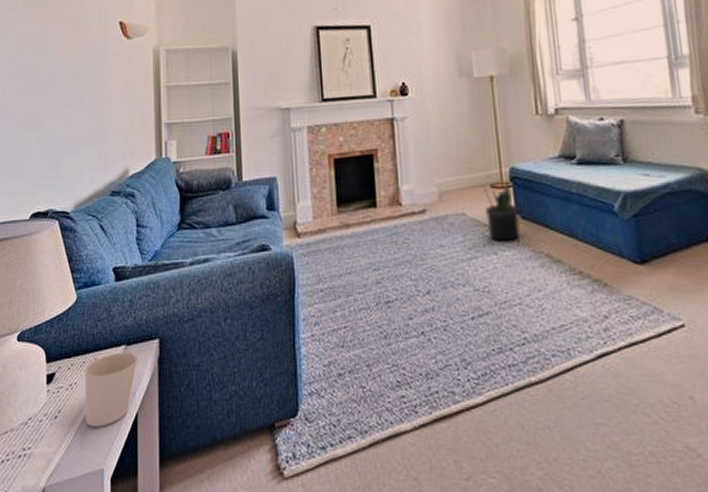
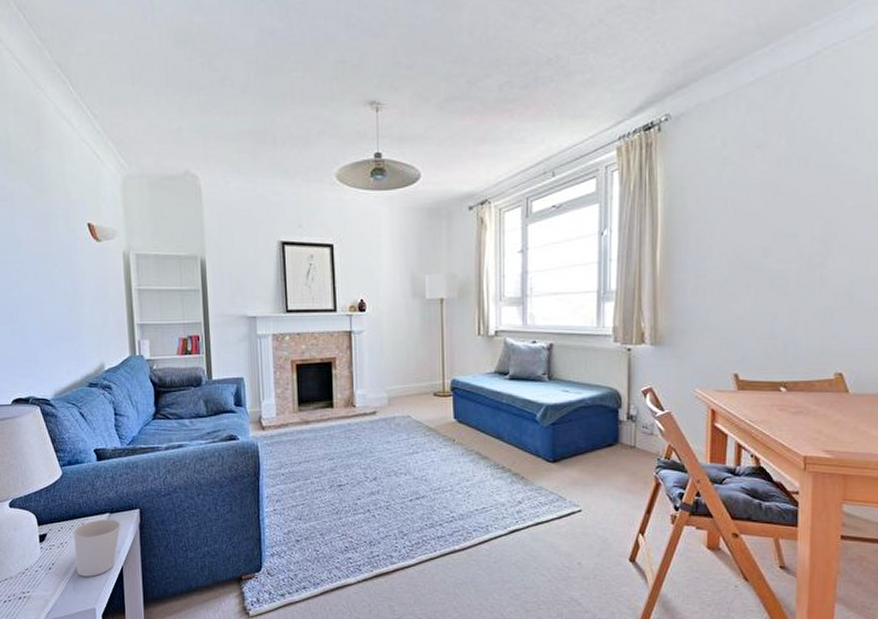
planter: present [482,182,520,242] -> none [426,392,457,440]

